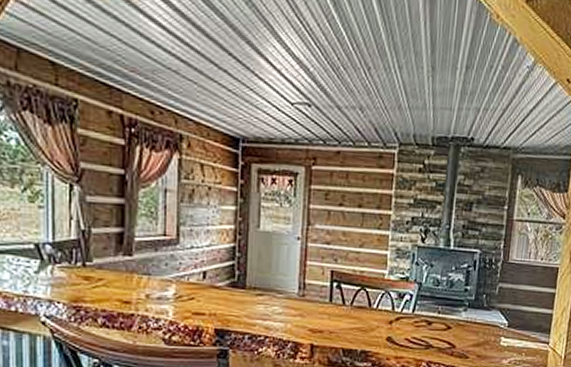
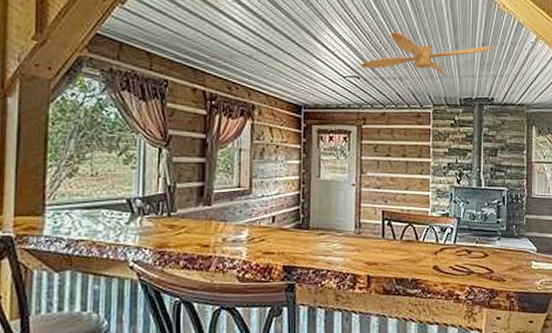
ceiling fan: none [313,46,480,107] -> present [361,32,494,76]

